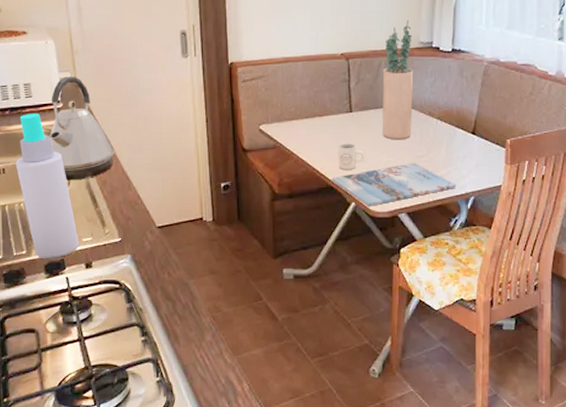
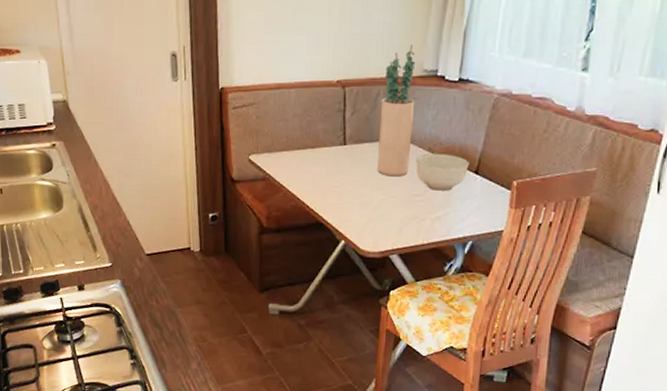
spray bottle: present [15,113,79,260] -> none [12,134,72,280]
kettle: present [49,76,115,181] -> none [43,98,106,204]
magazine: present [331,163,457,206] -> none [321,202,454,245]
mug: present [337,143,365,169] -> none [328,177,358,206]
bowl: none [418,117,466,151] -> present [416,153,469,191]

